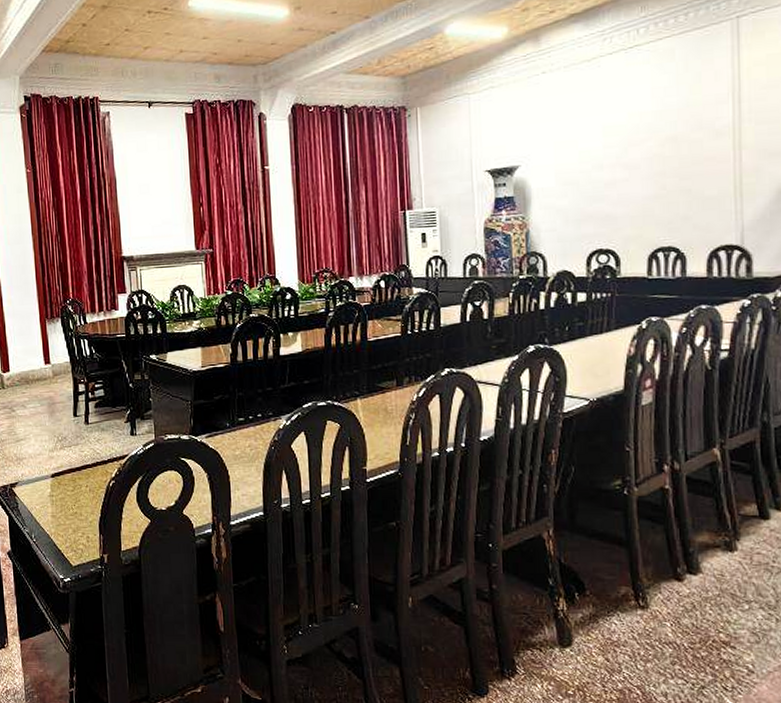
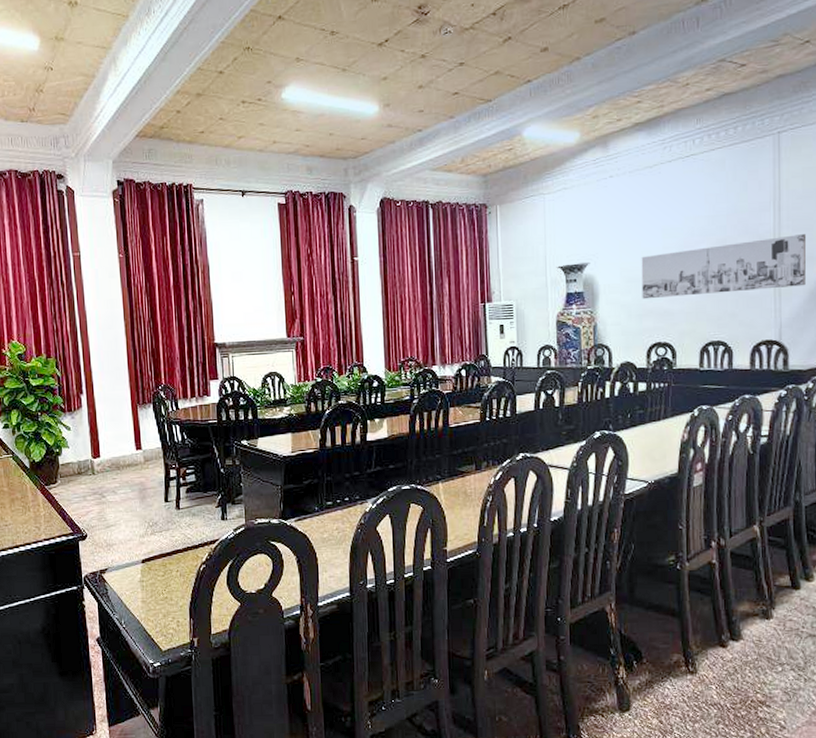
wall art: none [579,127,773,203] -> present [641,234,807,299]

